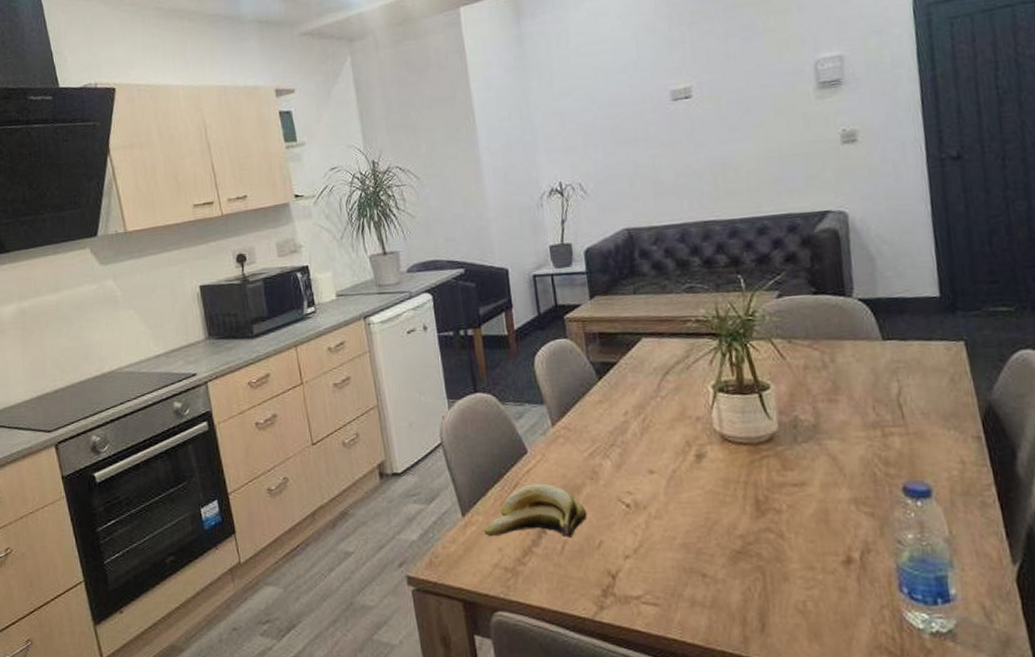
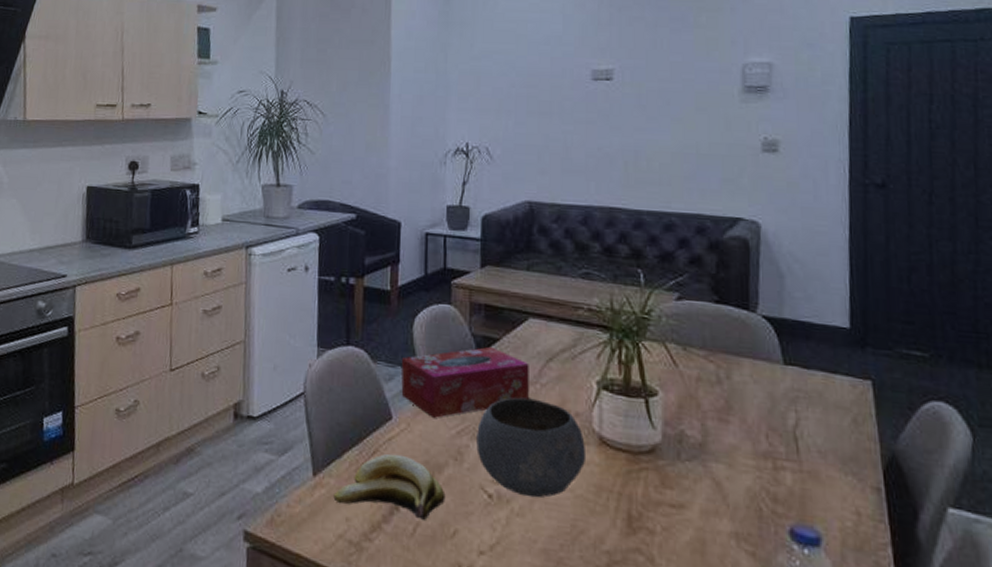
tissue box: none [527,370,651,445] -> present [401,346,529,418]
bowl: none [607,411,712,500] -> present [476,397,587,498]

